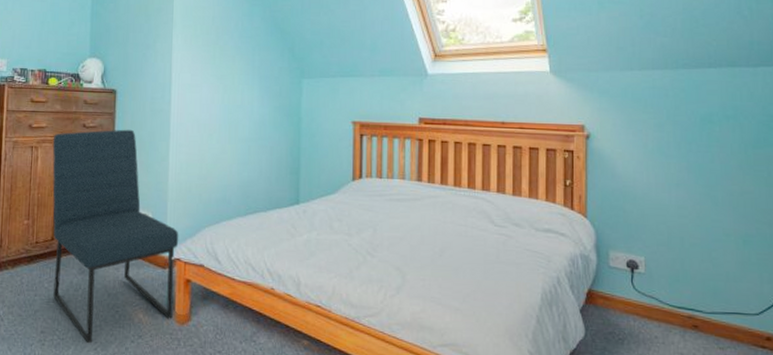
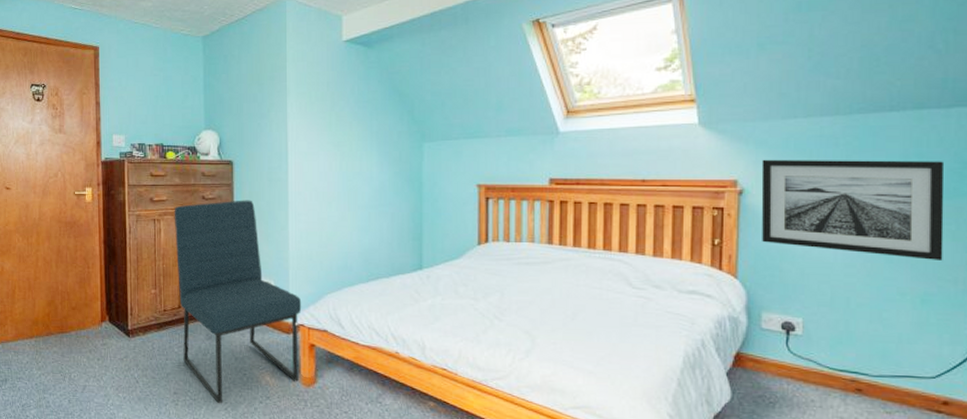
wall art: none [605,106,759,204] -> present [761,159,945,260]

